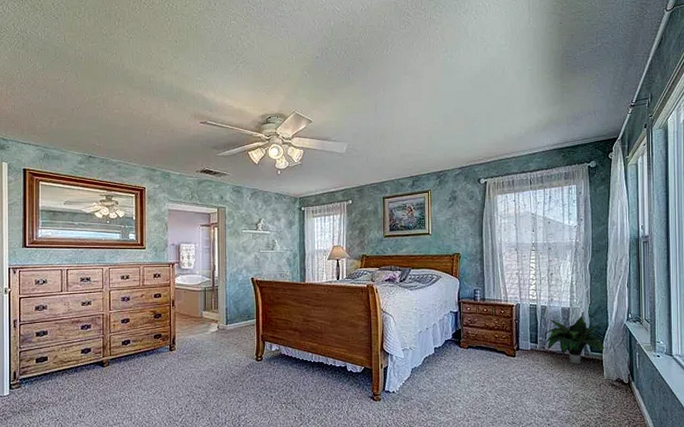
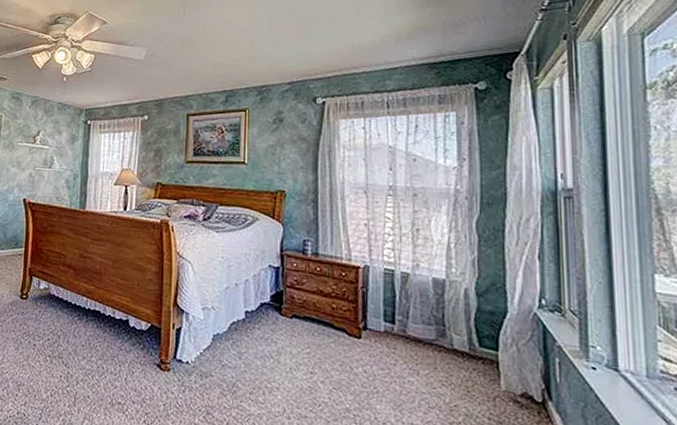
potted plant: present [544,315,607,364] -> none [405,292,505,363]

